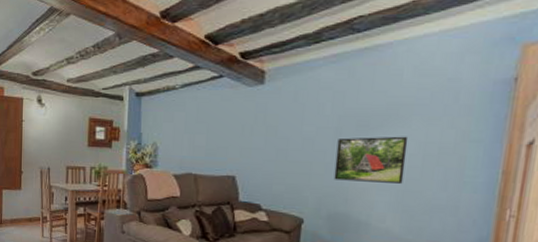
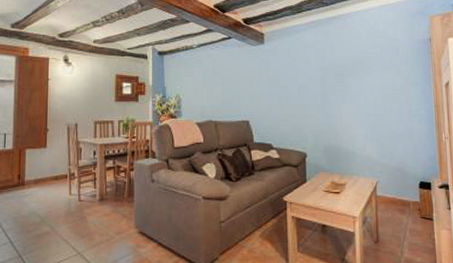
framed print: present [333,136,409,184] -> none [323,82,373,119]

